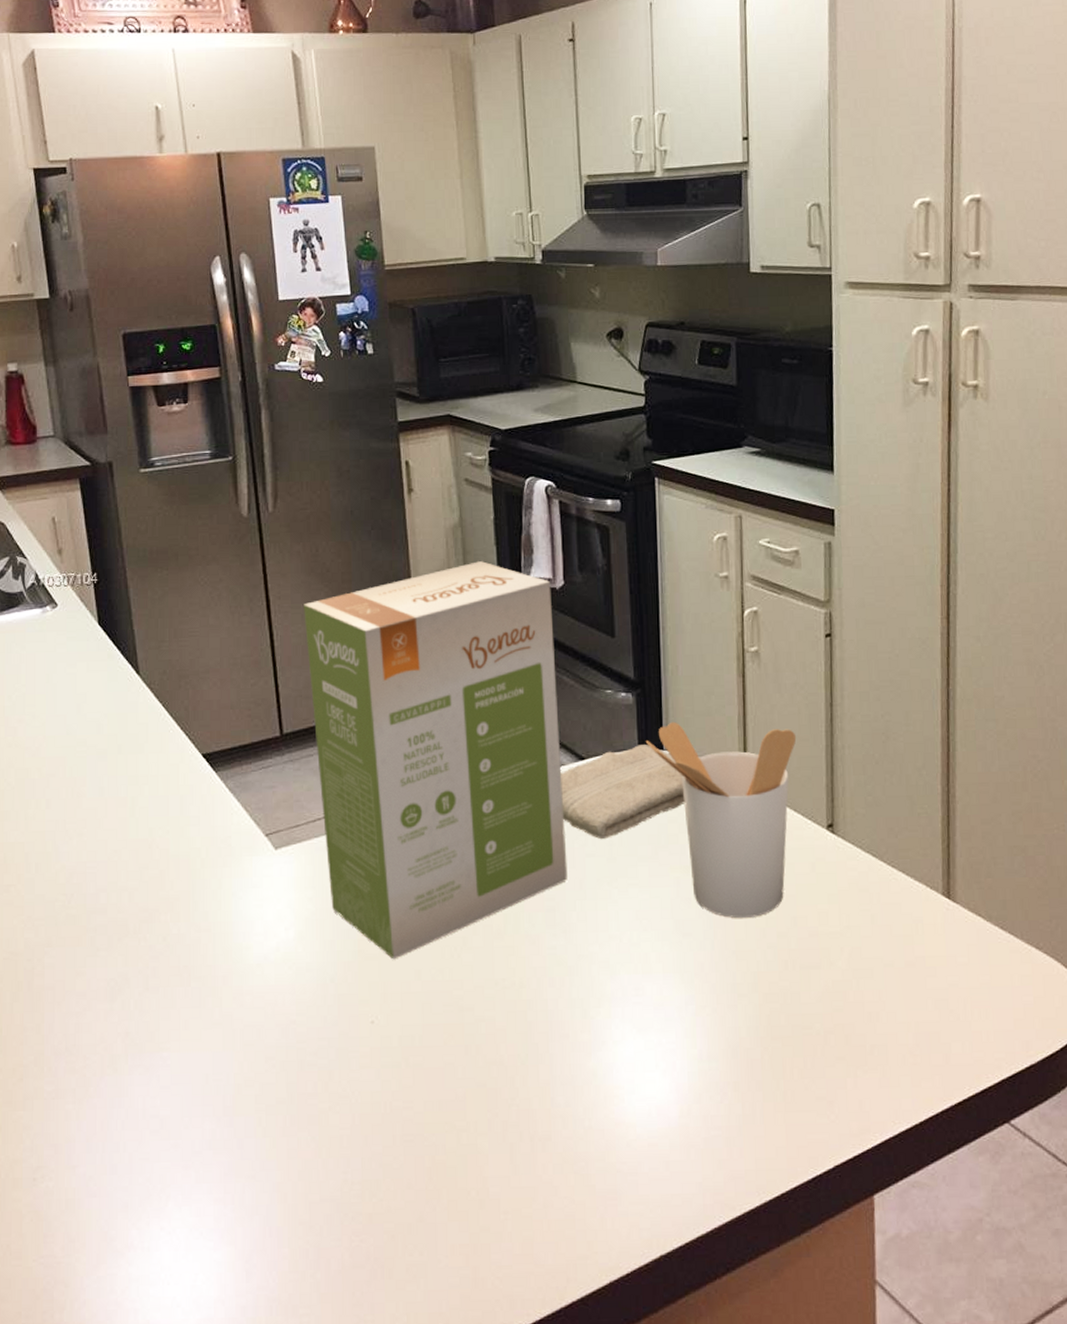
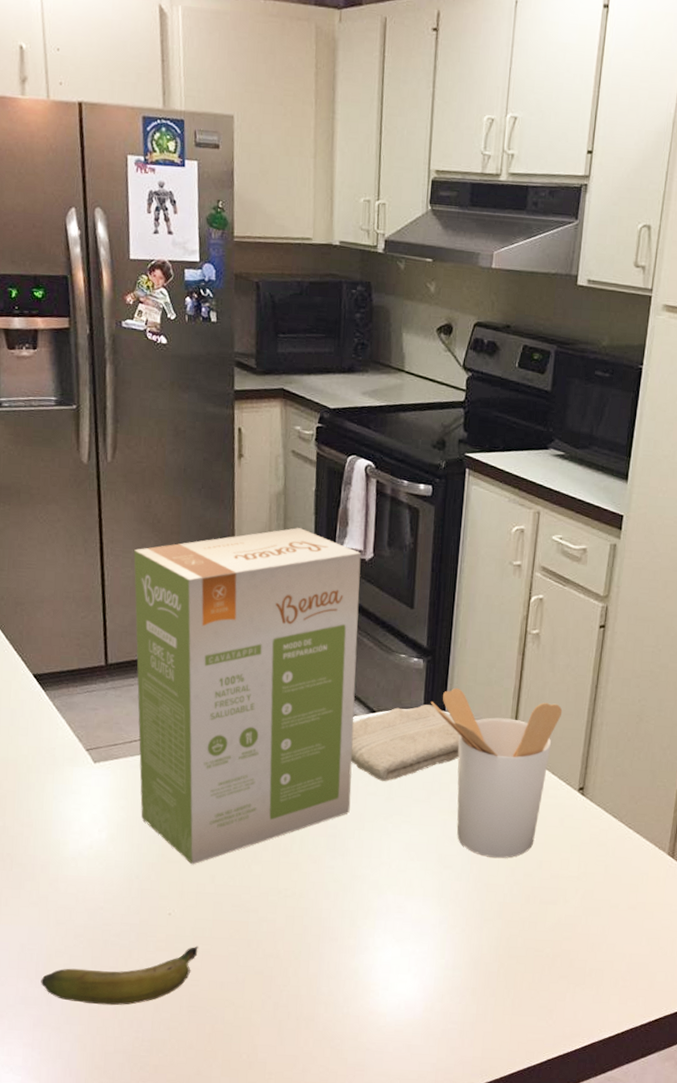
banana: none [230,1058,408,1143] -> present [41,946,198,1005]

